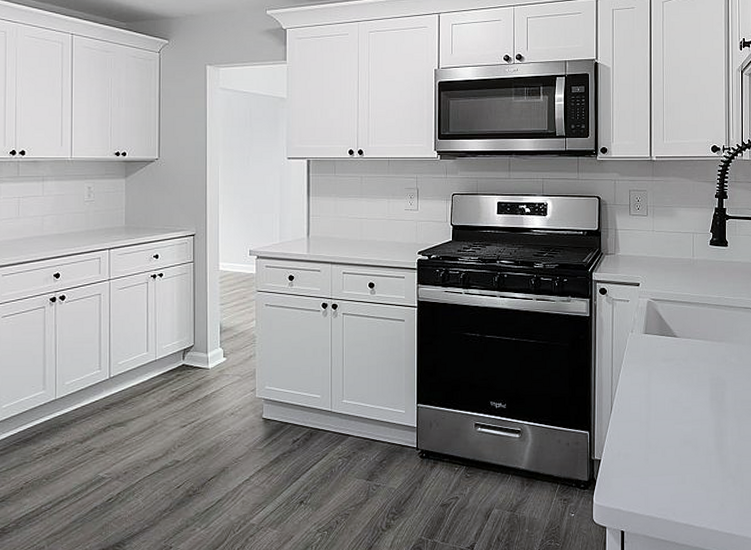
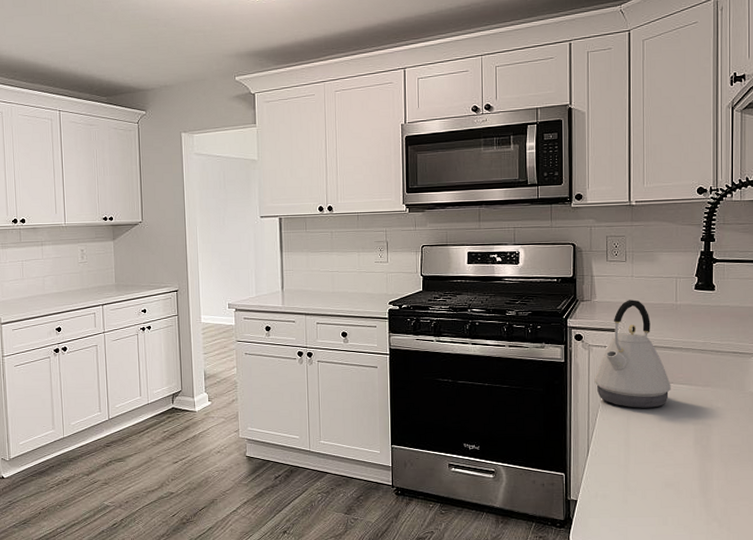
kettle: none [617,254,689,364] -> present [594,300,671,408]

